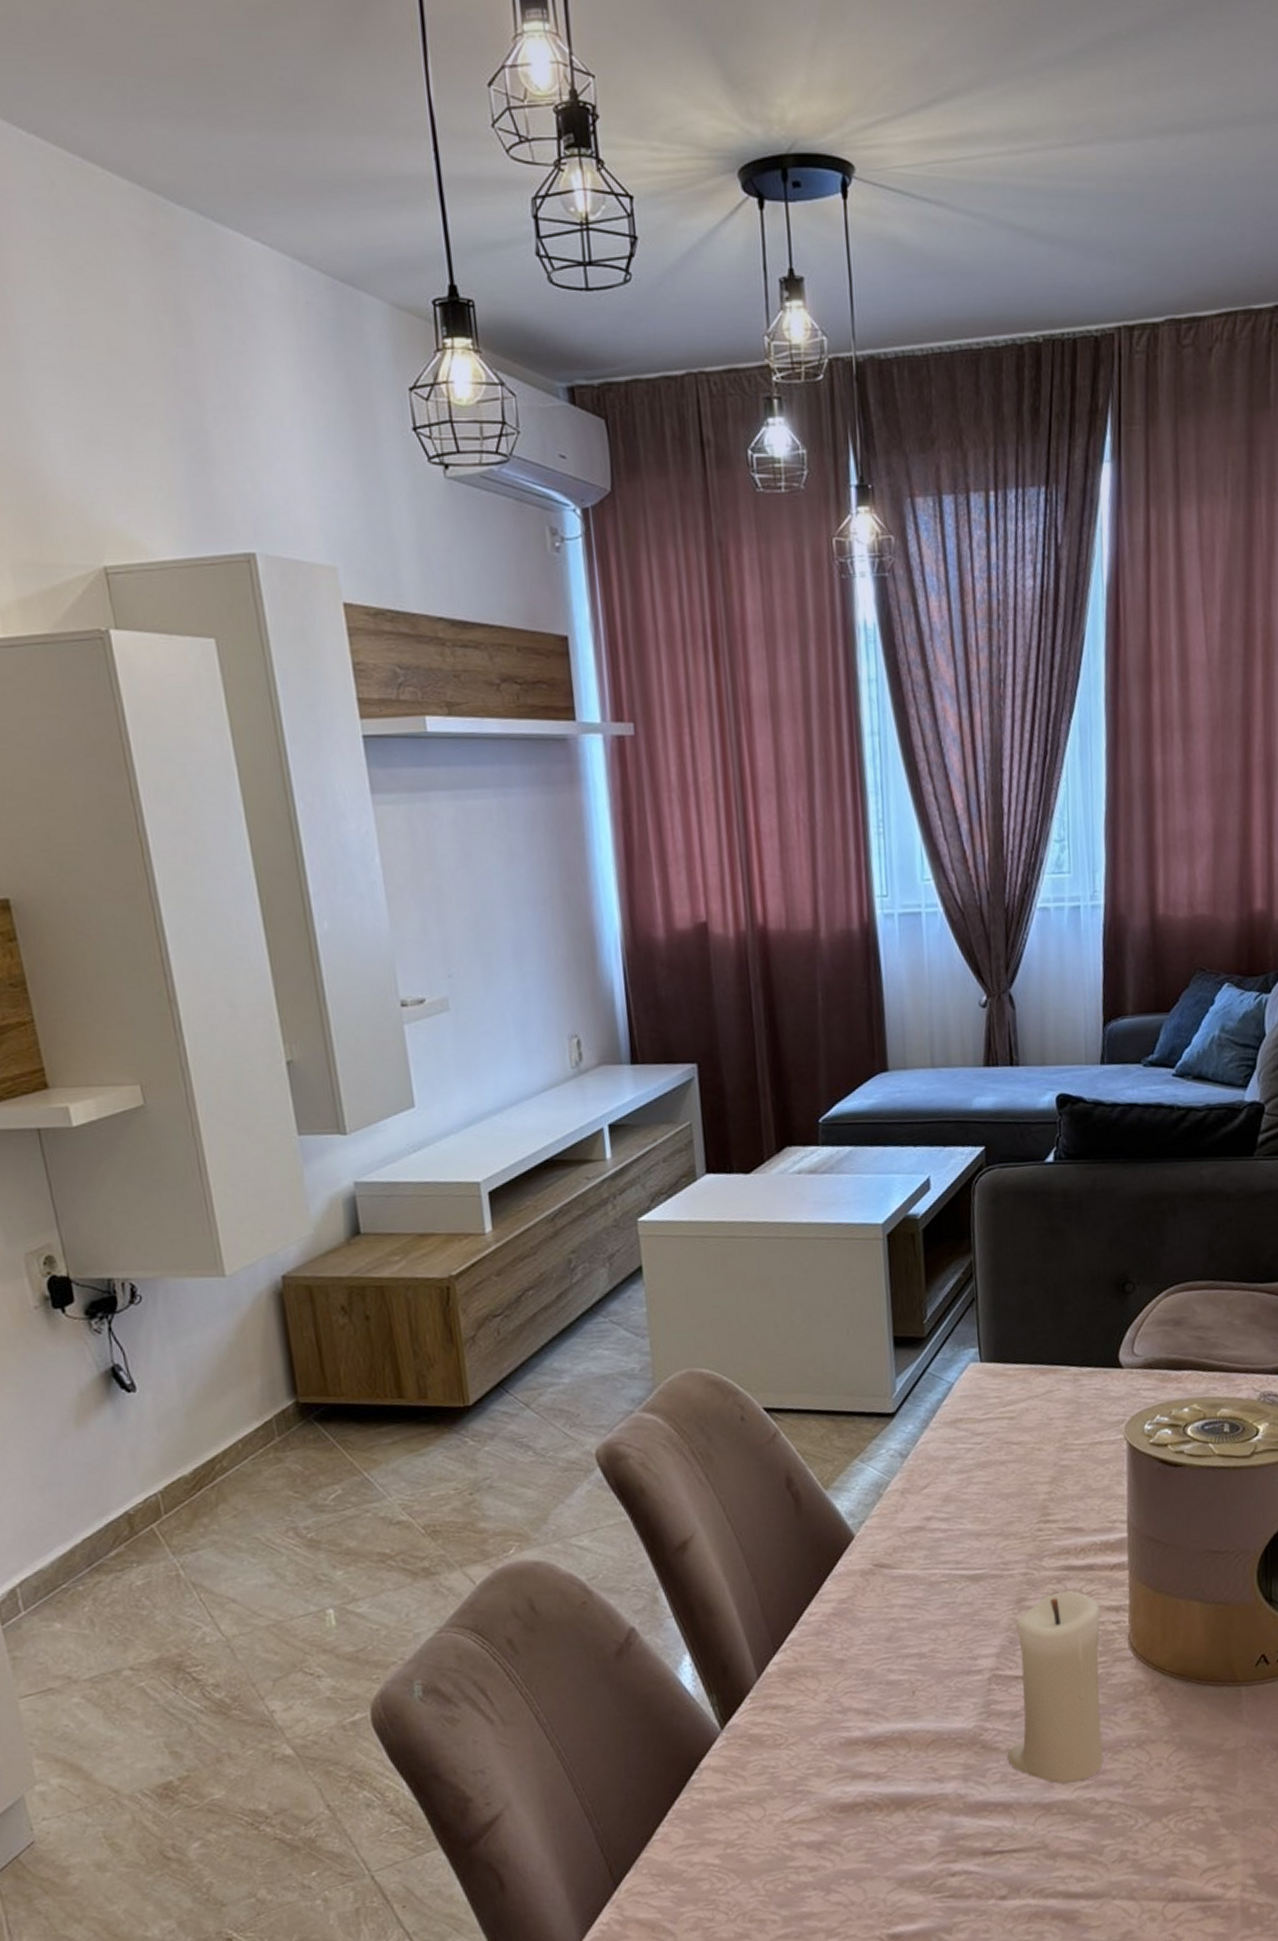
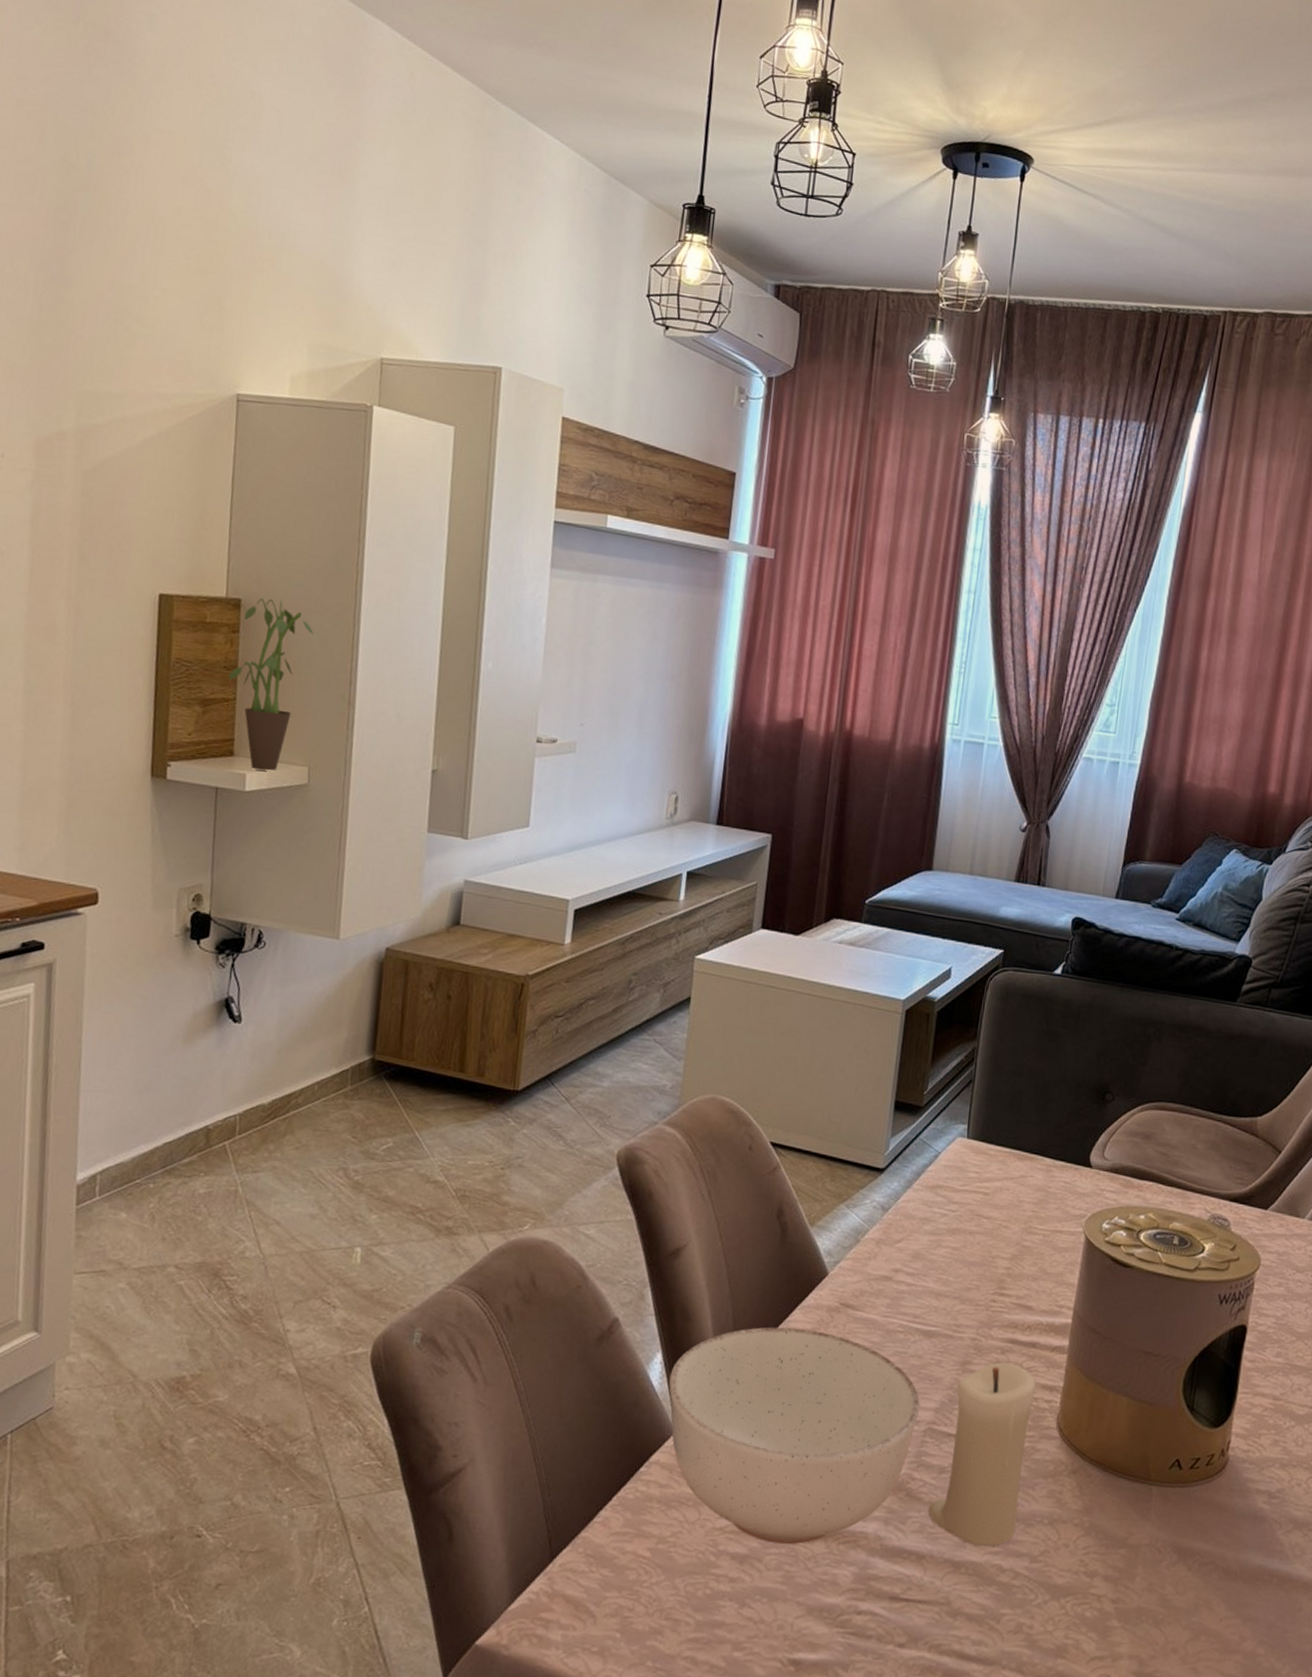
potted plant: none [17,892,107,1100] -> present [228,598,314,771]
bowl: none [703,1598,980,1824] -> present [669,1327,921,1545]

